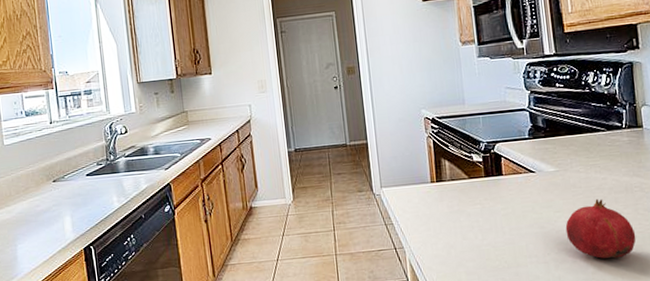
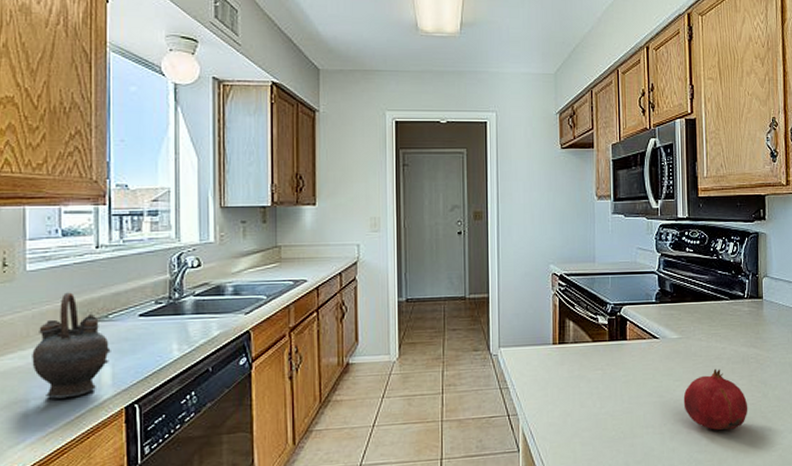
teapot: none [14,160,69,244] -> present [32,292,111,399]

